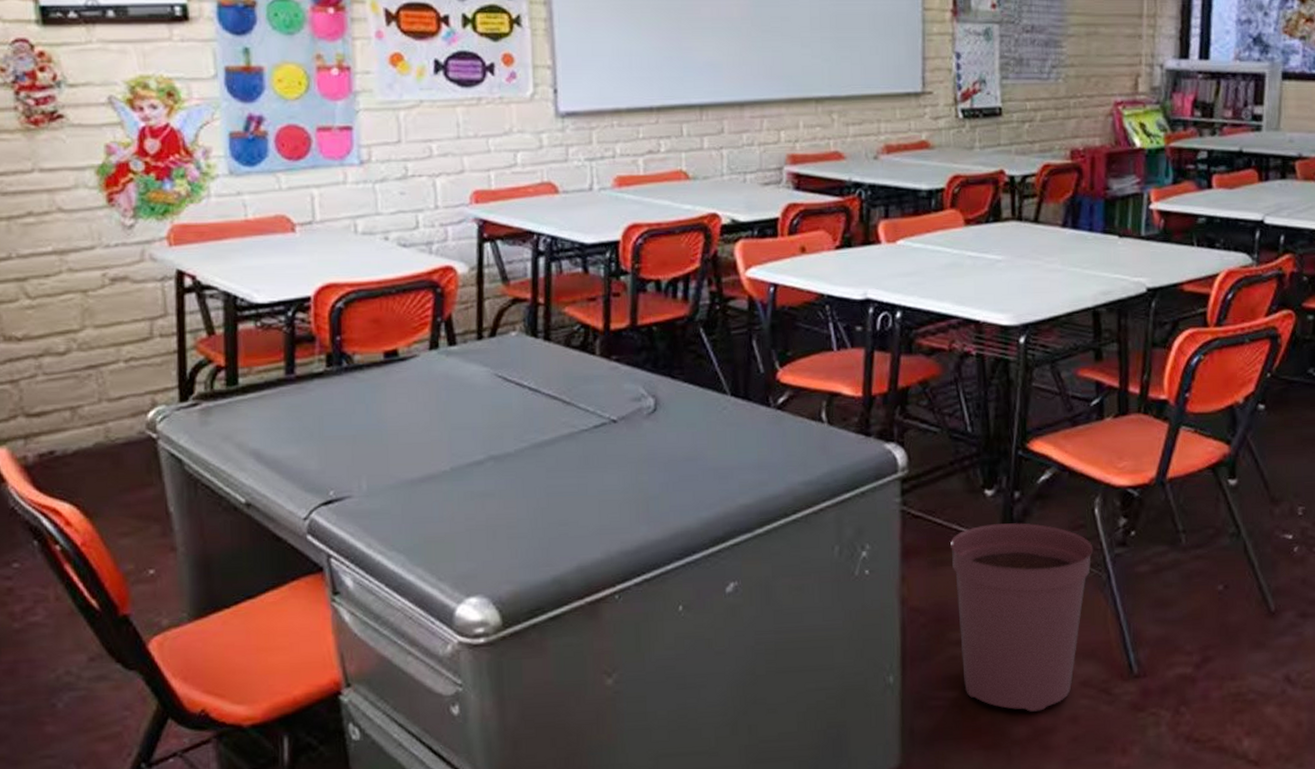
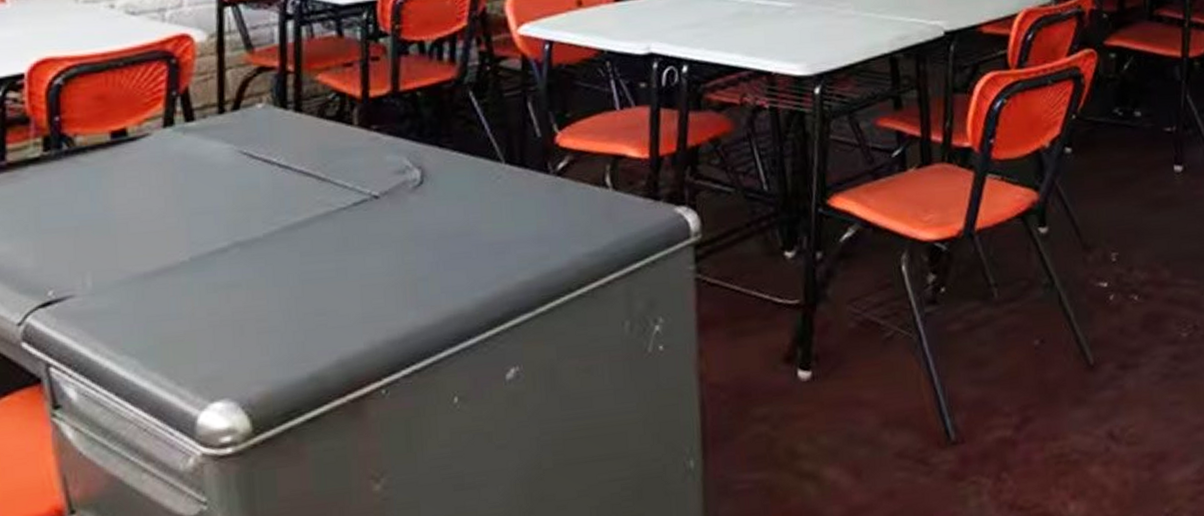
plant pot: present [950,523,1093,712] -> none [750,285,903,490]

